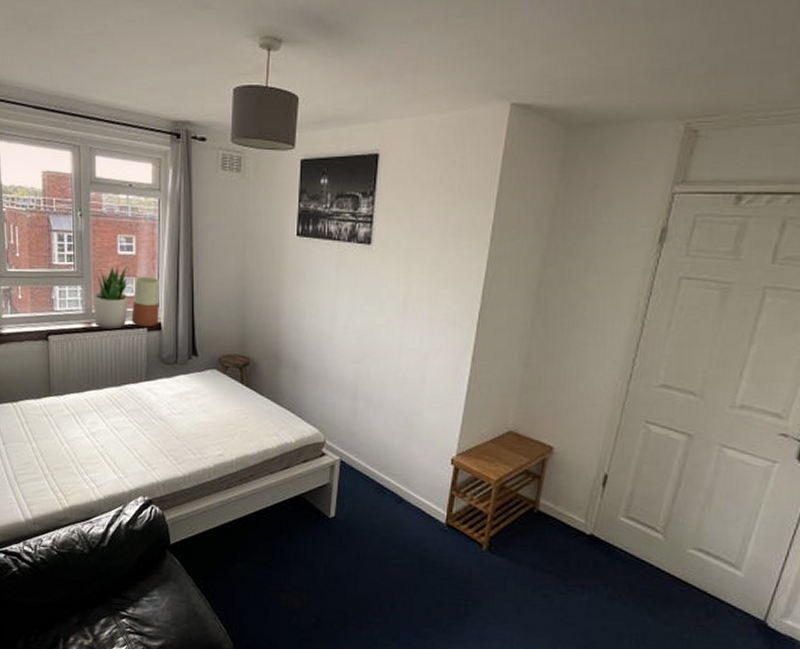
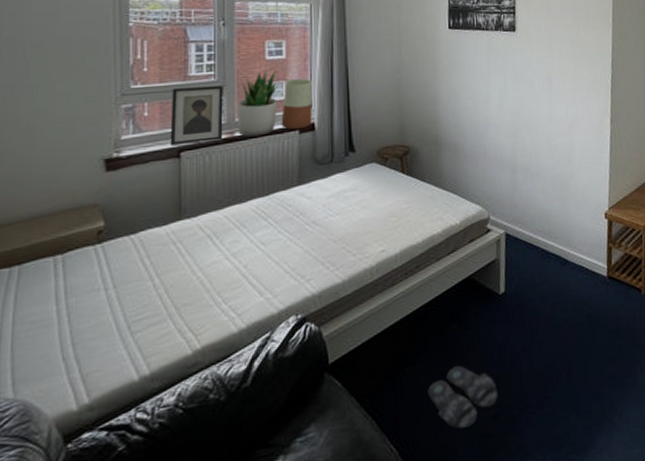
picture frame: none [39,274,82,329] -> present [170,85,223,146]
slippers: none [255,573,320,628] -> present [427,366,498,429]

